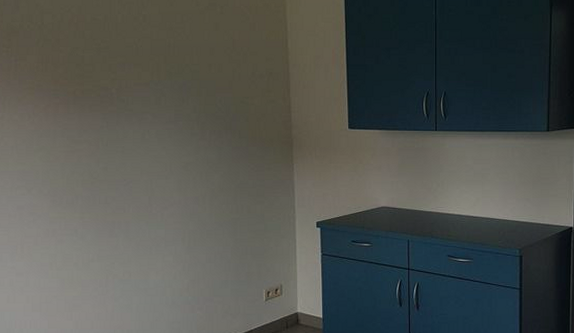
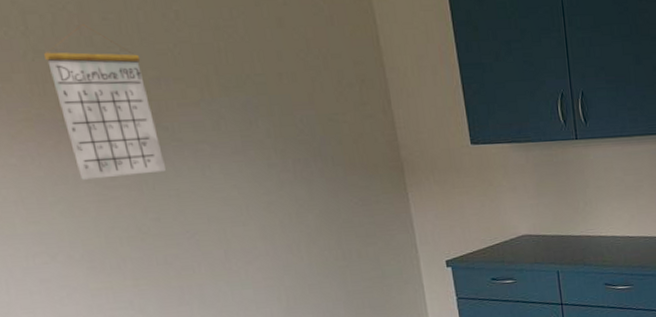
calendar: none [51,22,117,135] -> present [44,24,166,180]

